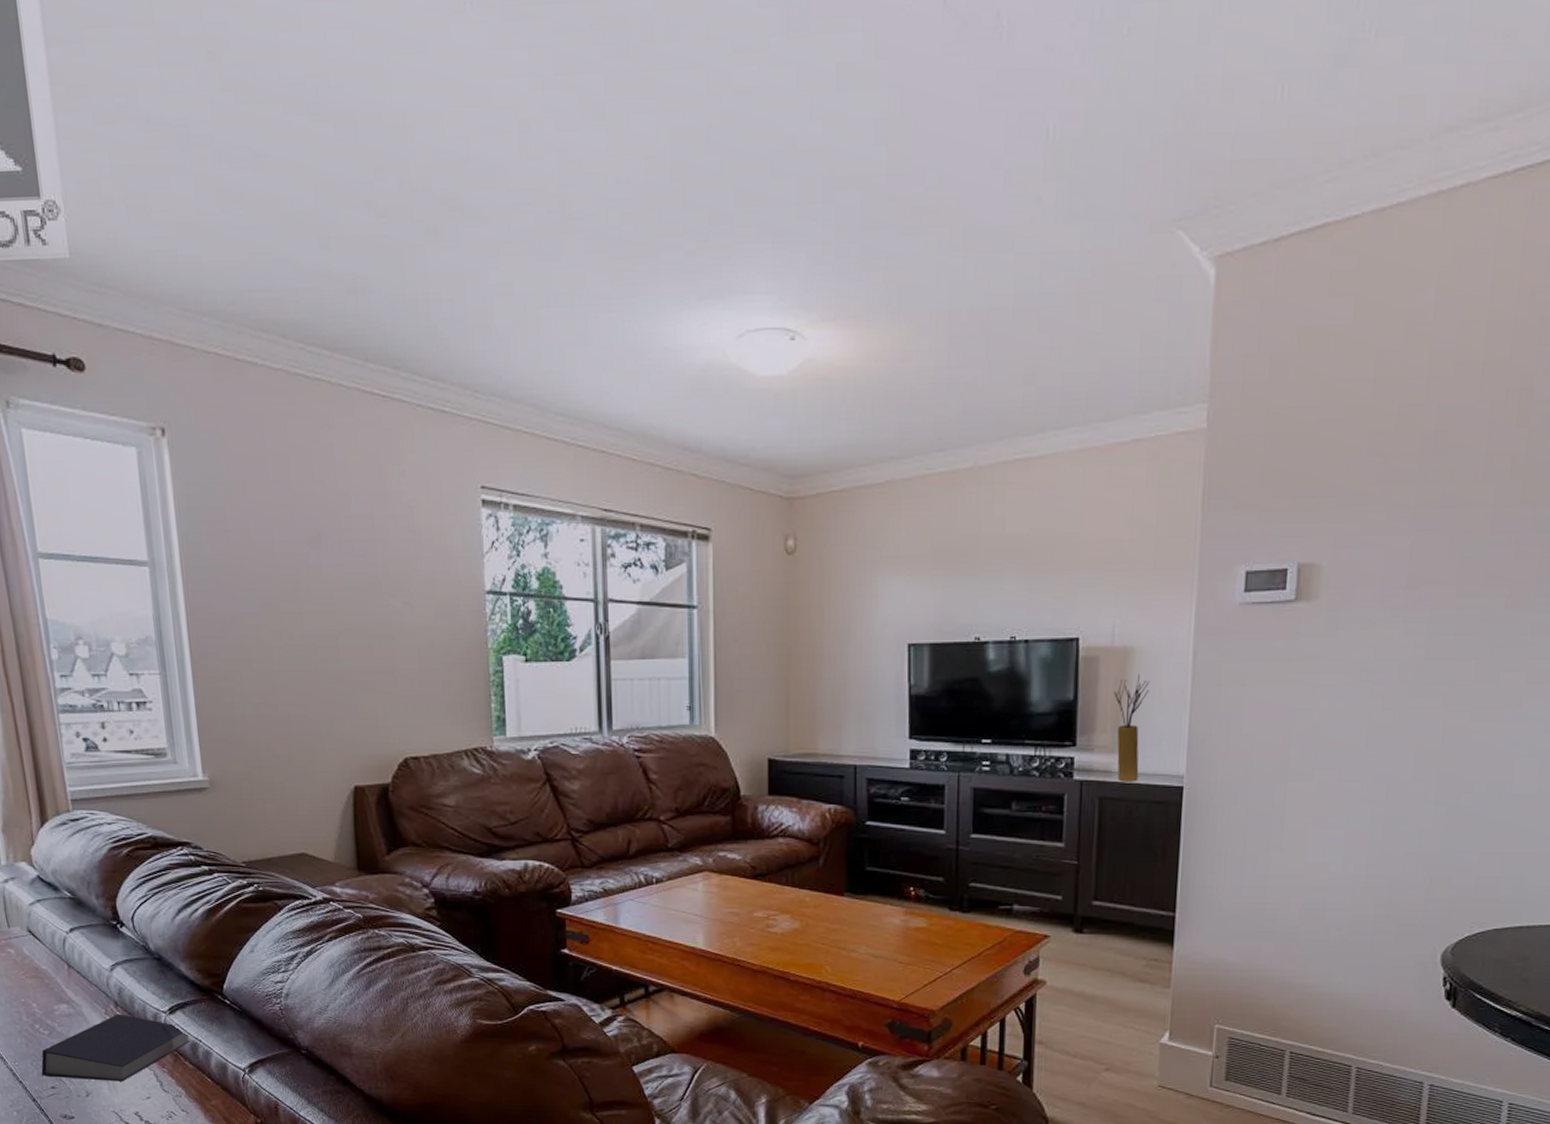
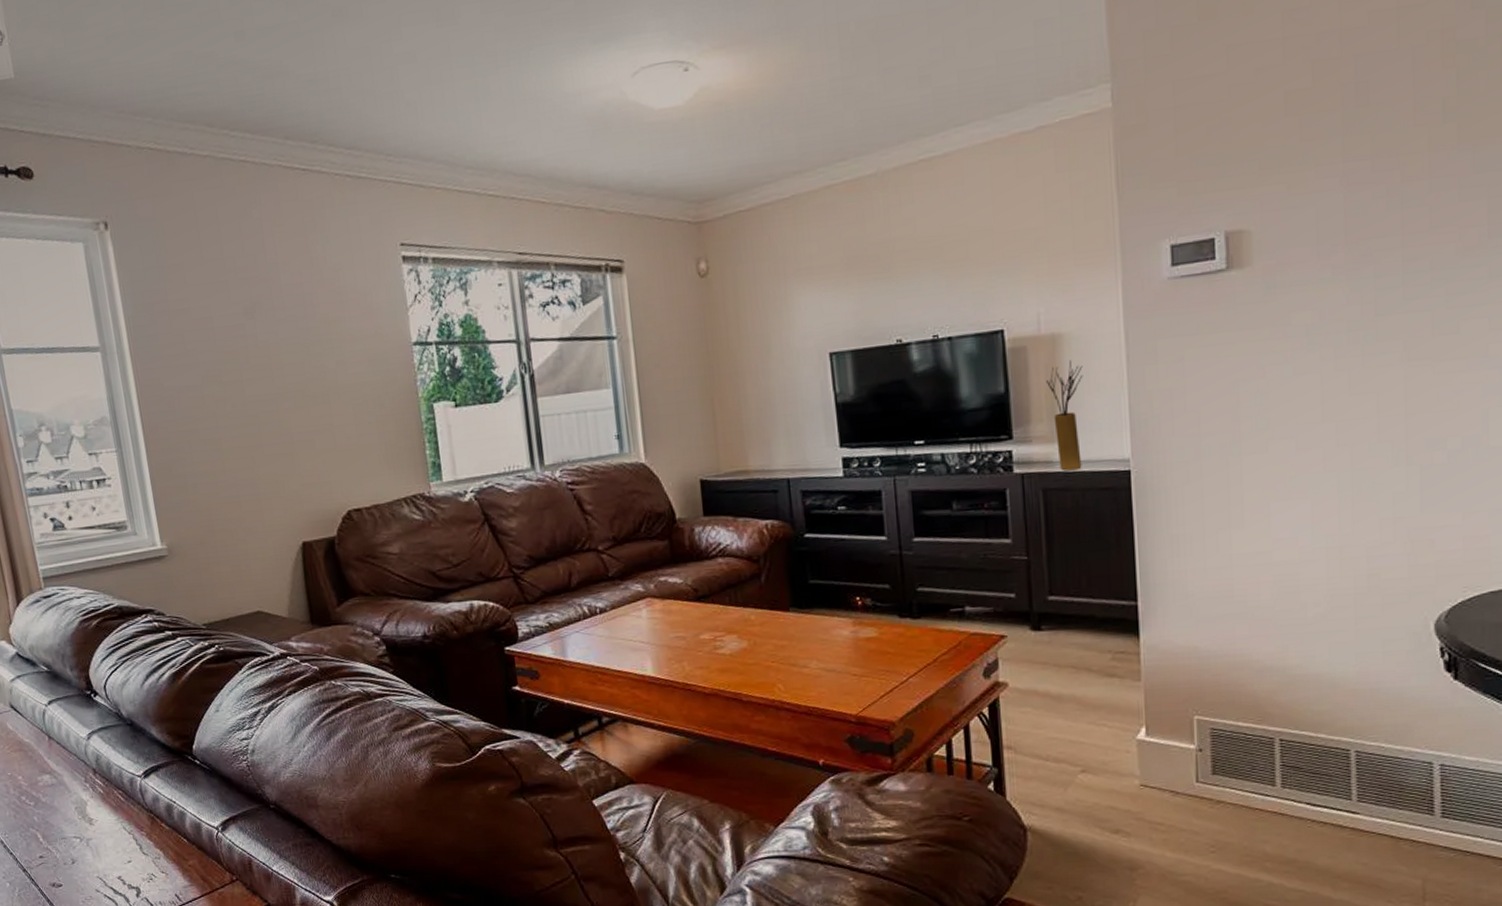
book: present [41,1014,190,1081] -> none [29,780,165,848]

